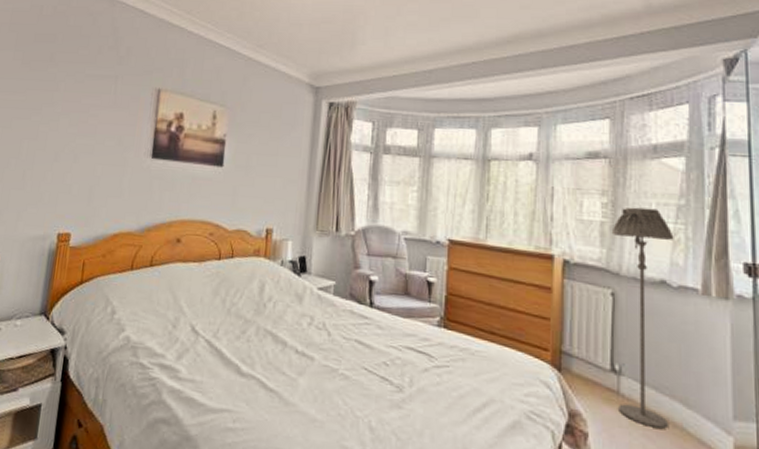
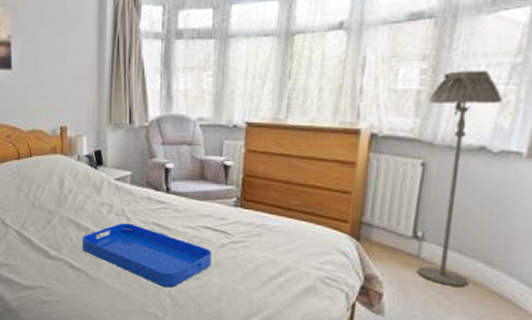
serving tray: none [278,338,415,417] -> present [82,223,212,288]

